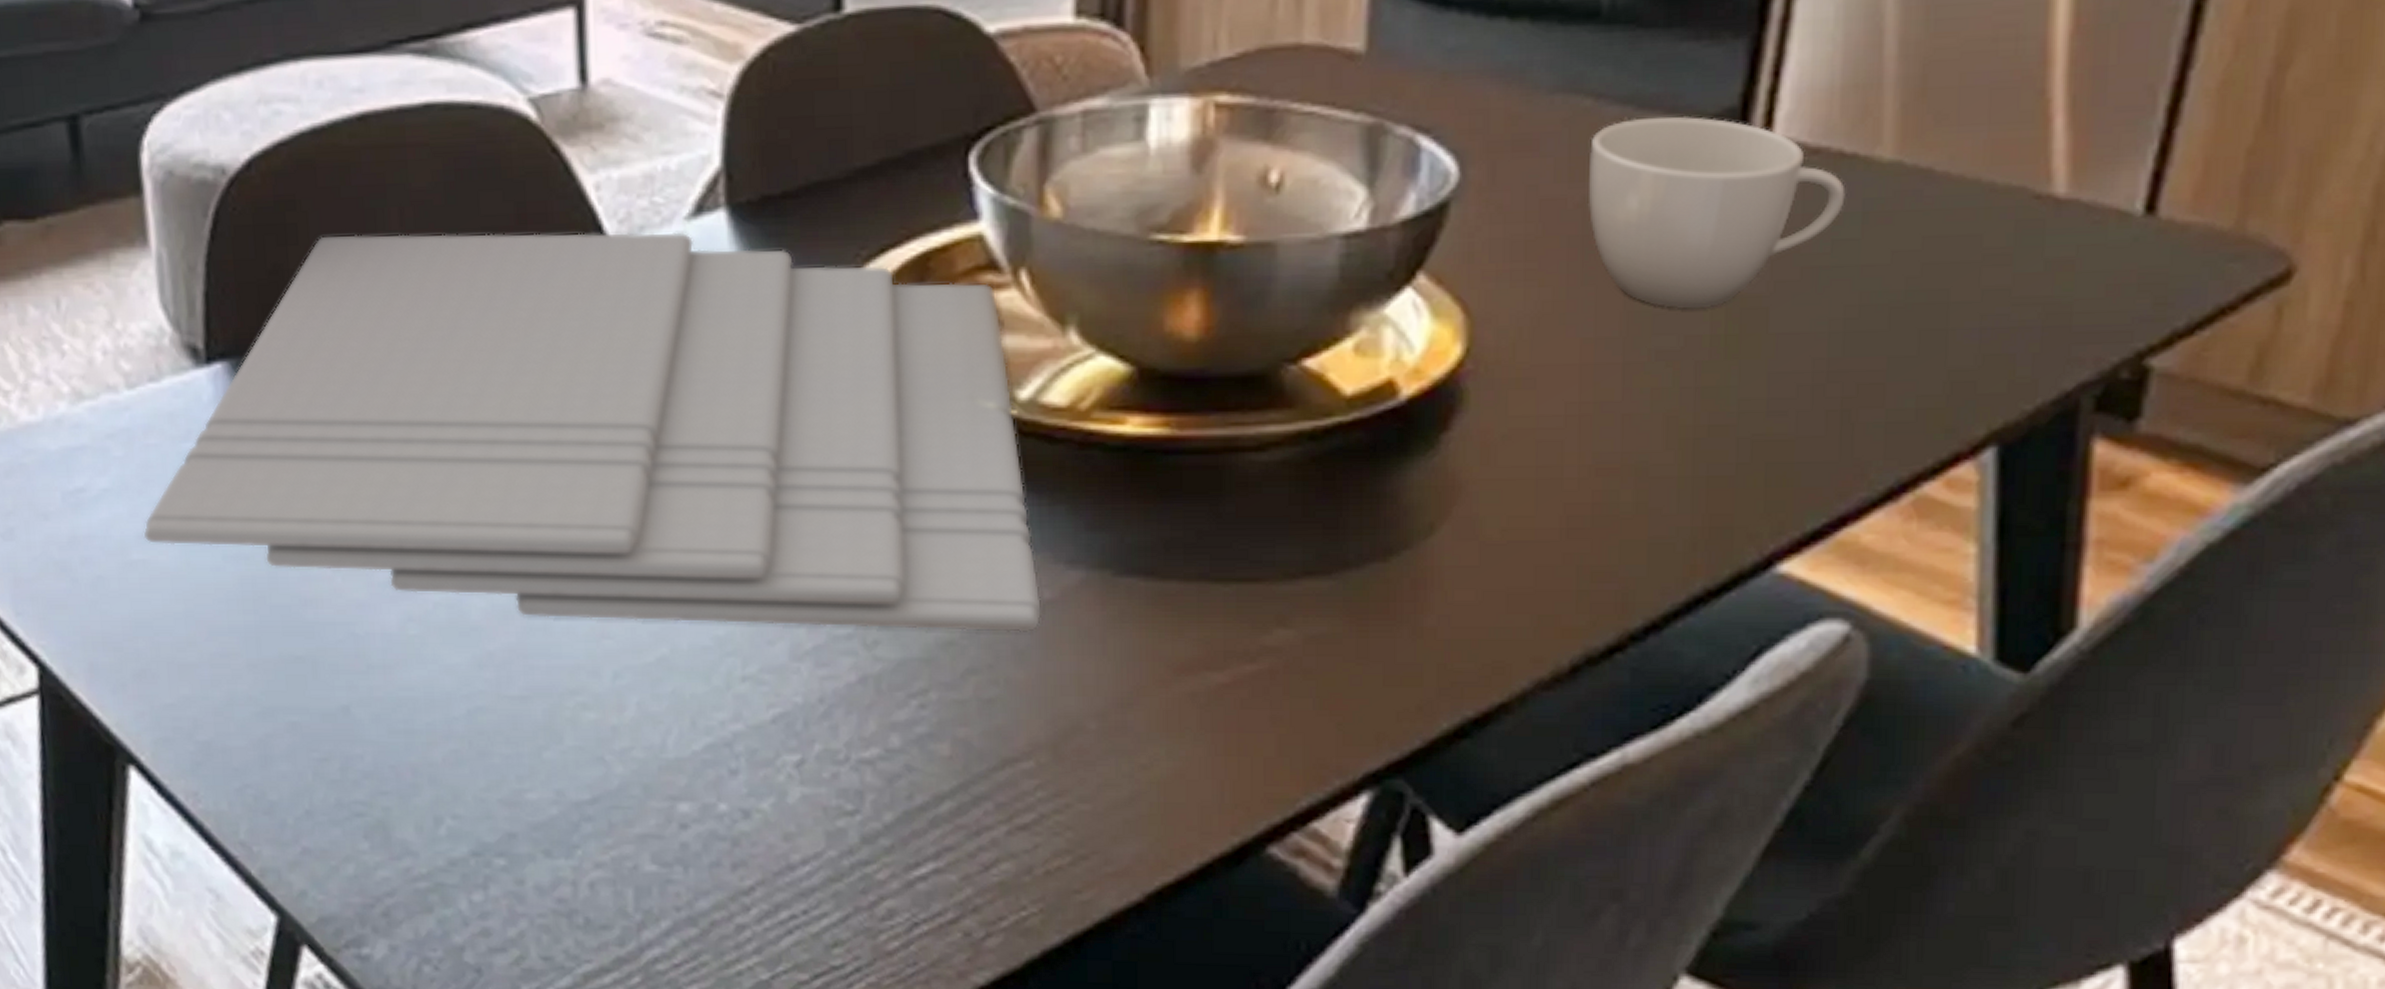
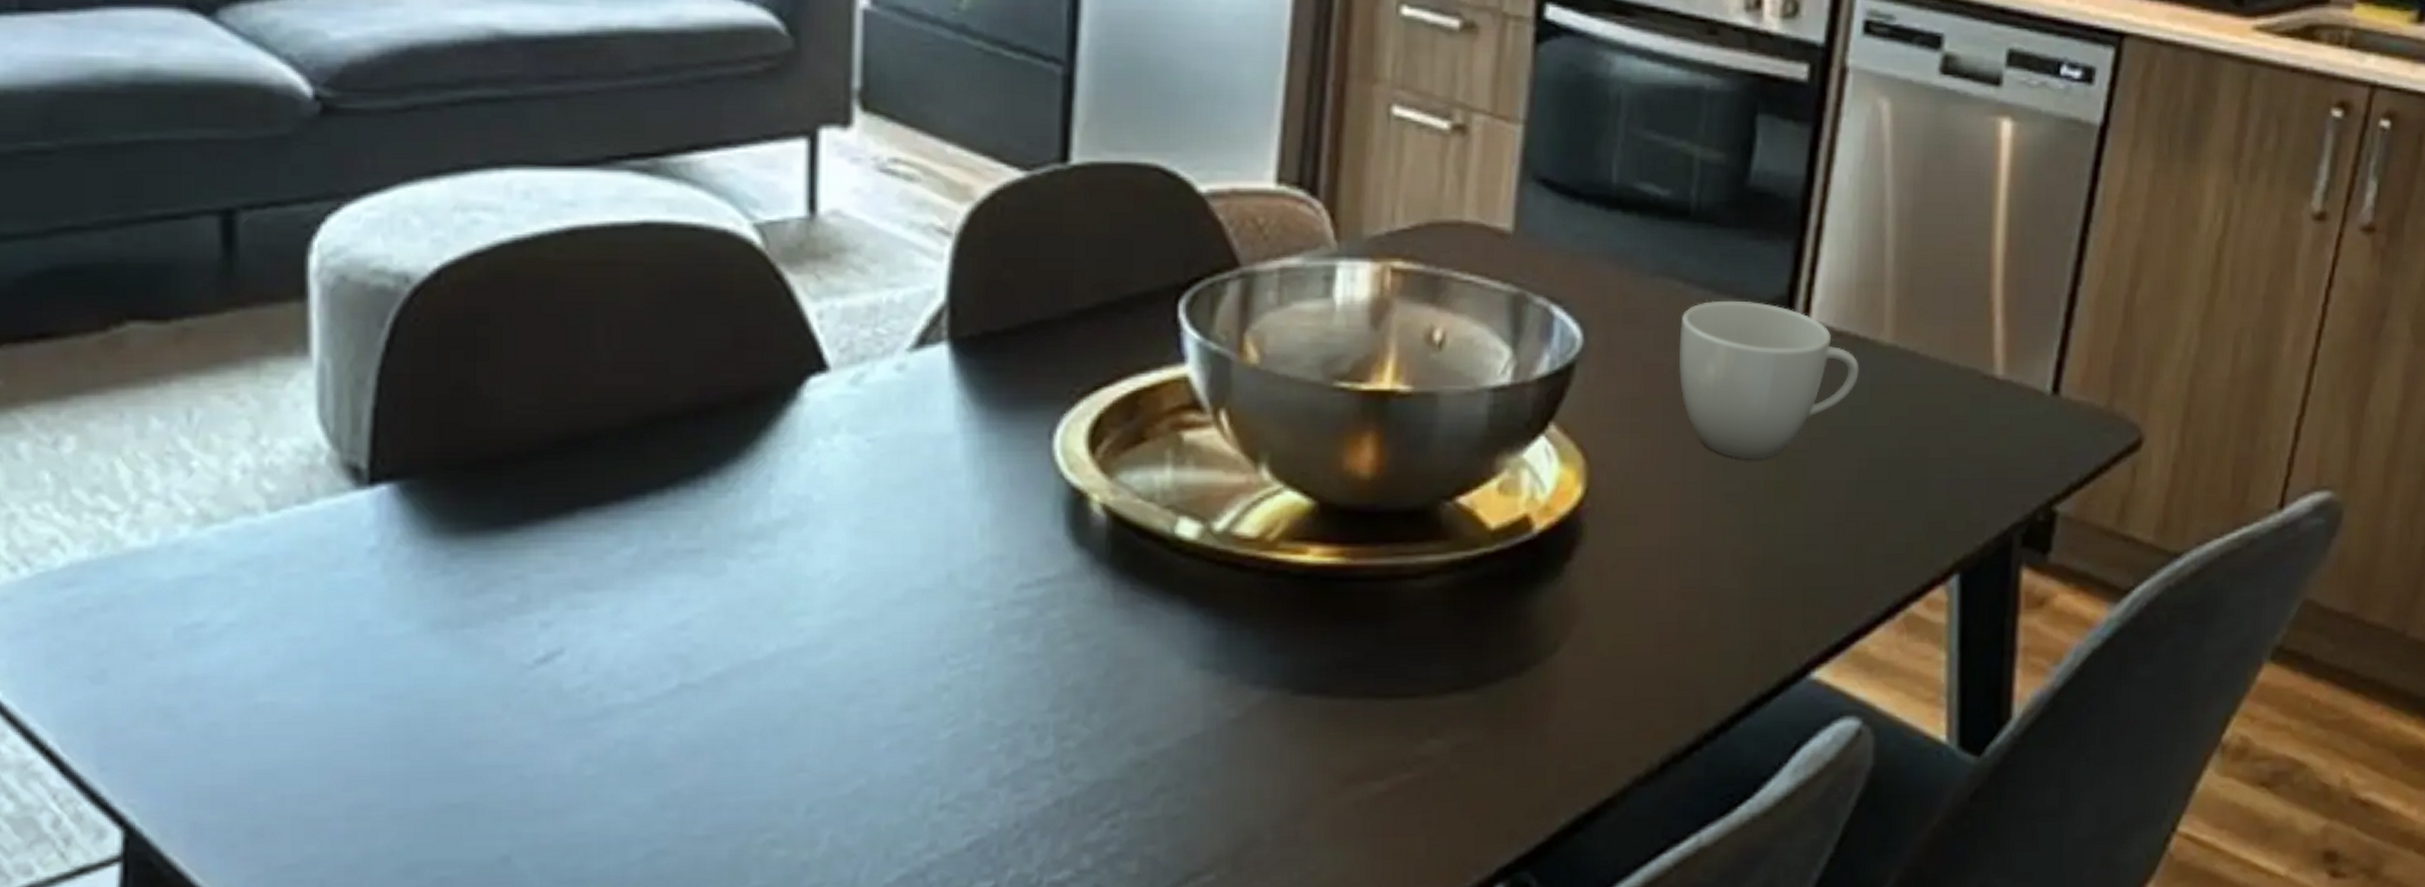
placemat: present [143,232,1041,632] -> none [274,352,1227,752]

